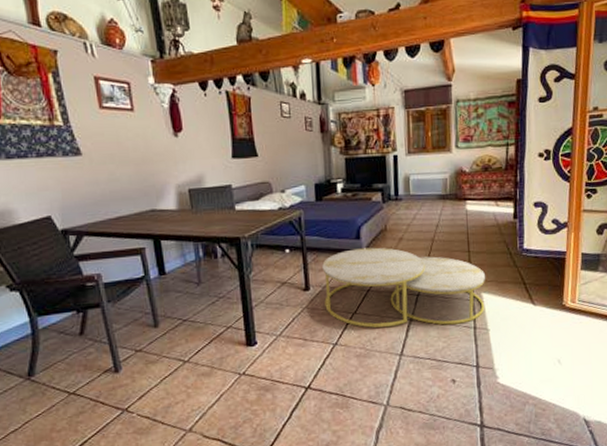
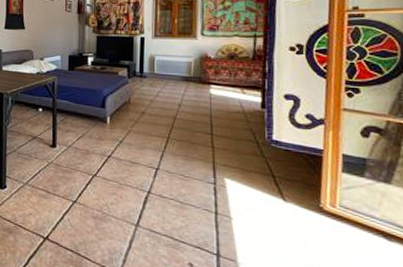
coffee table: present [322,247,485,328] -> none [68,116,229,206]

